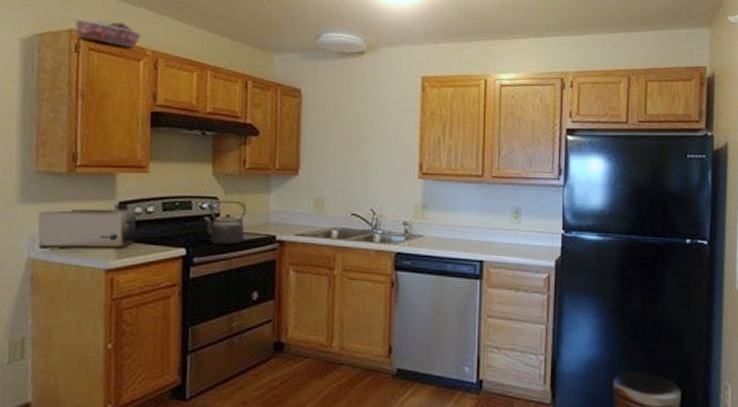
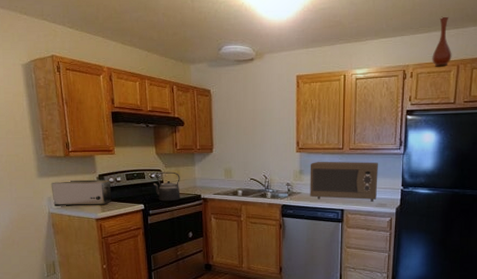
decorative basket: present [75,19,141,50] -> none [54,47,98,68]
microwave: none [436,191,530,250] -> present [310,161,378,202]
vase: none [596,16,621,78] -> present [432,16,452,68]

